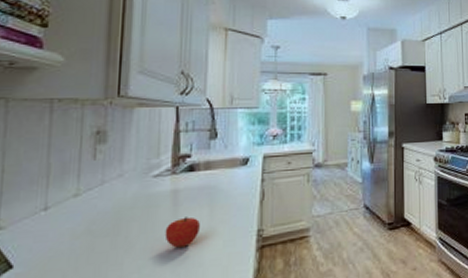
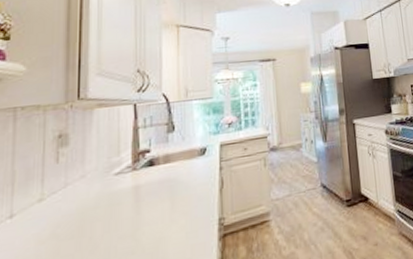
fruit: present [164,217,200,248] -> none [128,211,162,244]

